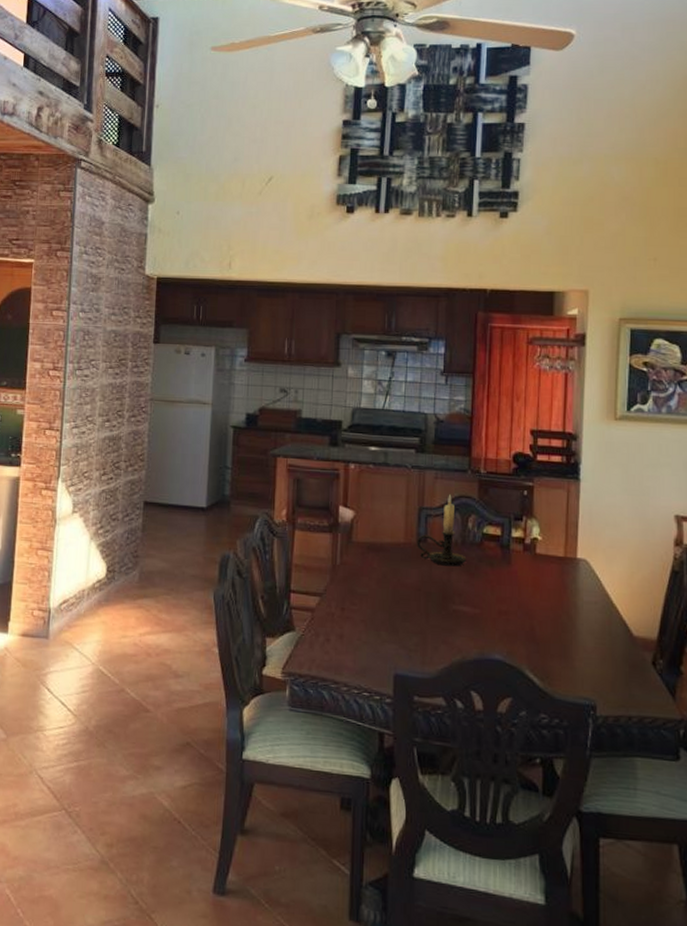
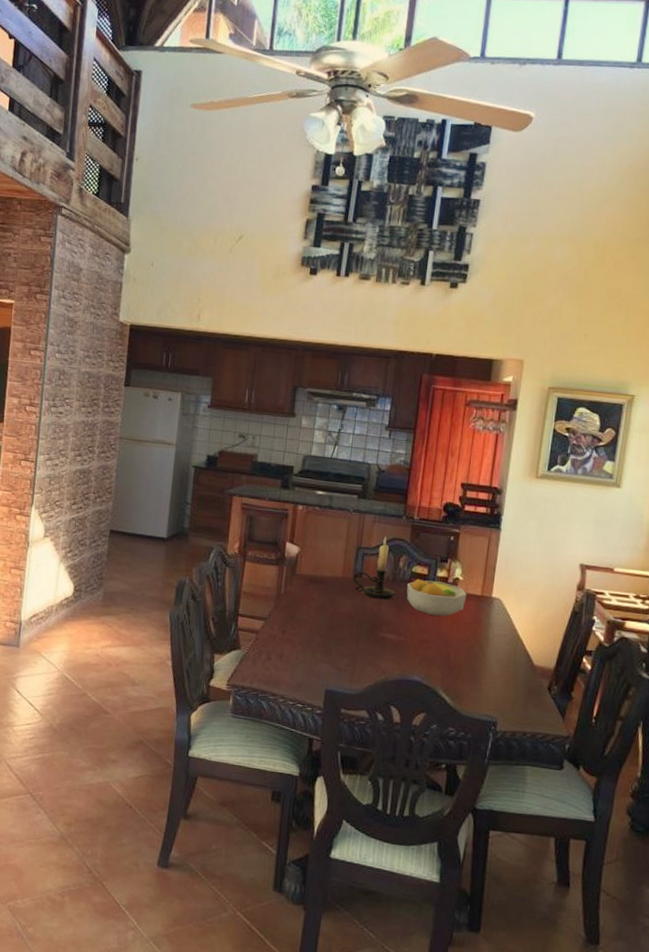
fruit bowl: none [479,540,548,583] -> present [406,578,467,617]

